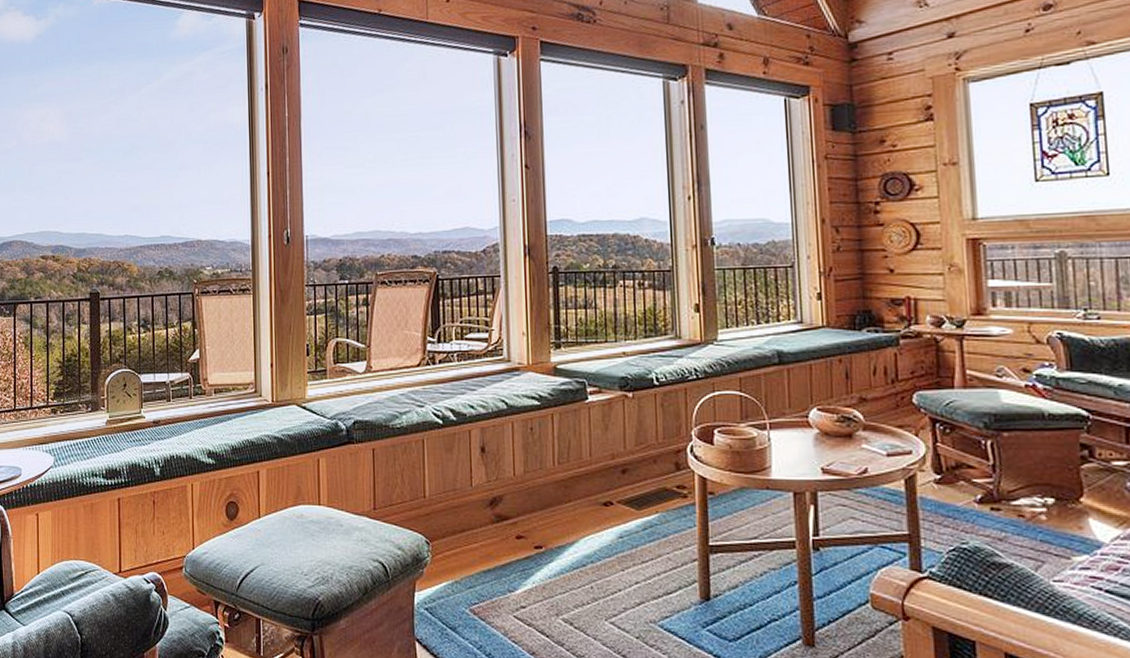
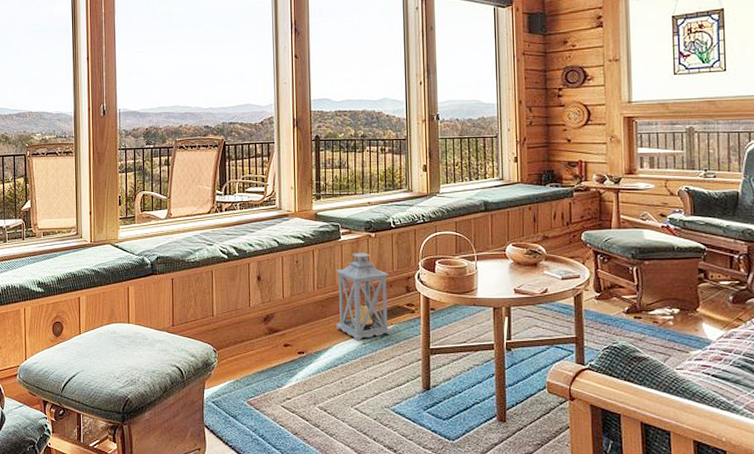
lantern: none [582,418,658,534] -> present [335,253,392,341]

